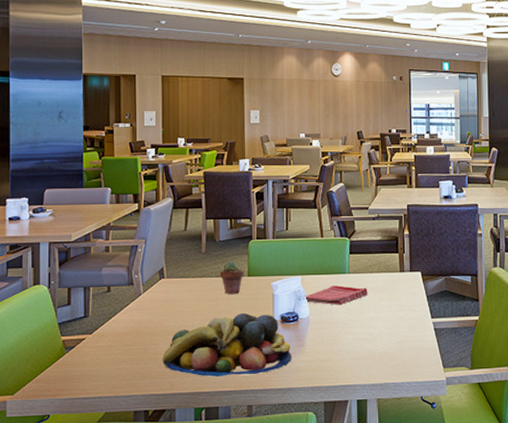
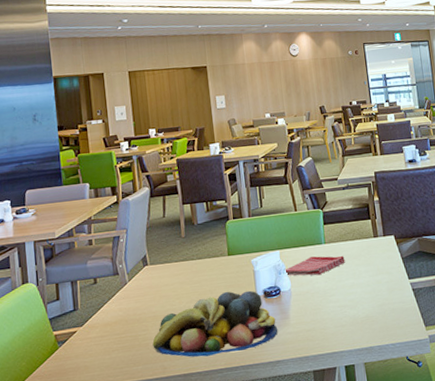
potted succulent: present [219,262,244,294] -> none [200,243,225,275]

